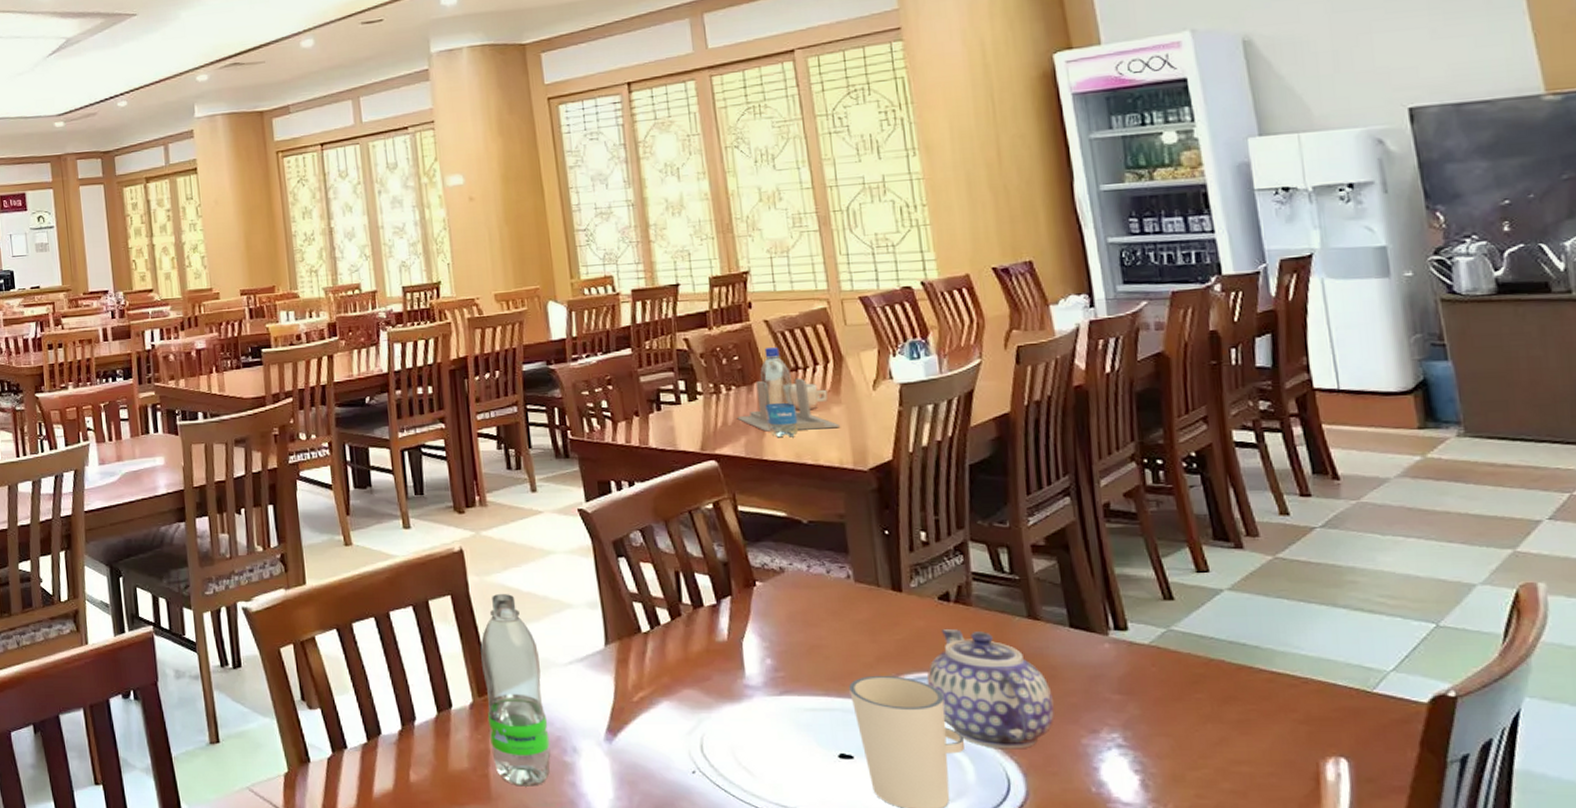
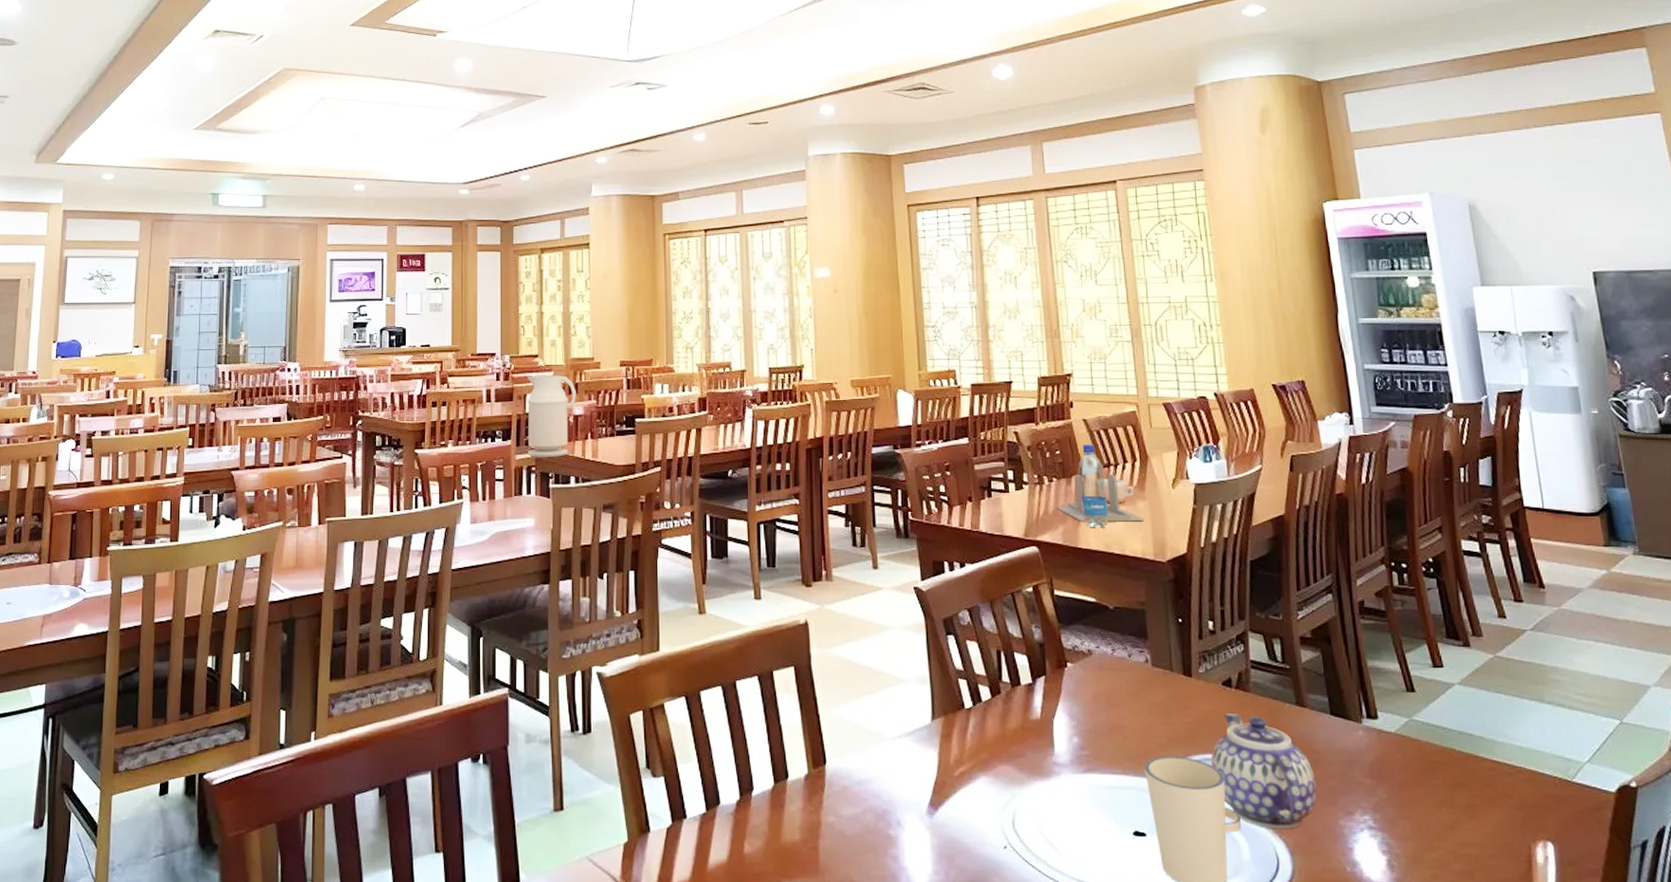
water jug: none [143,308,197,395] -> present [527,374,576,457]
bottle: present [480,594,551,787] -> none [818,667,877,860]

